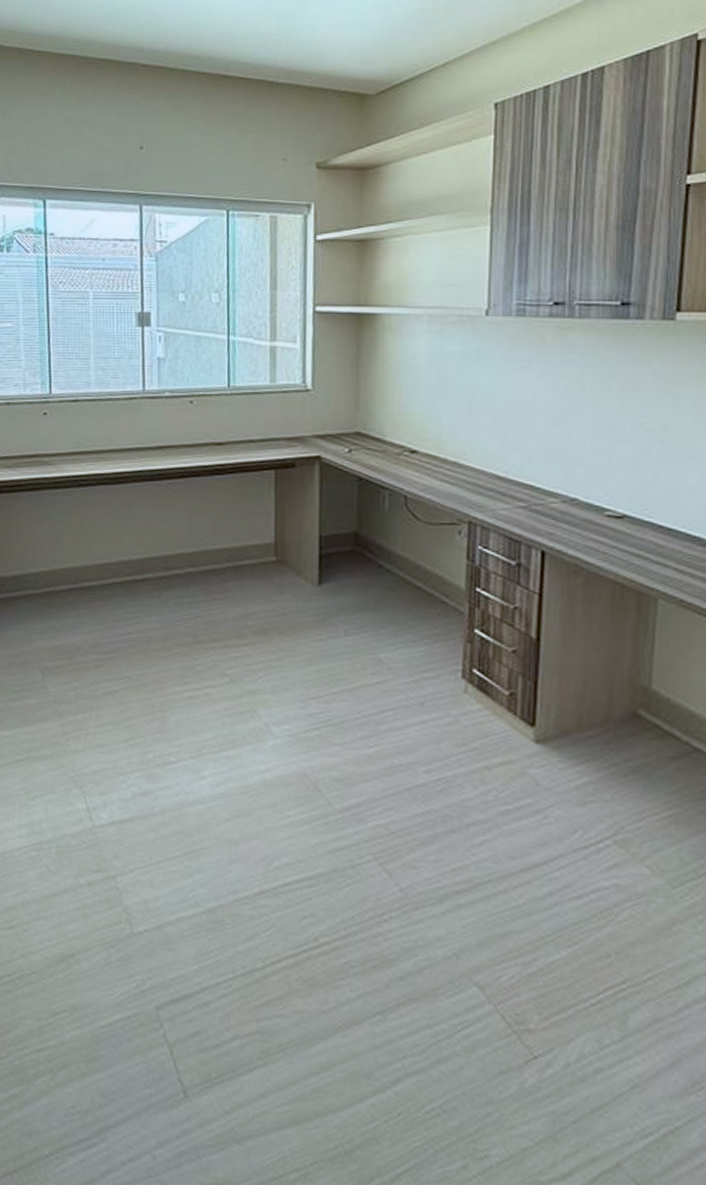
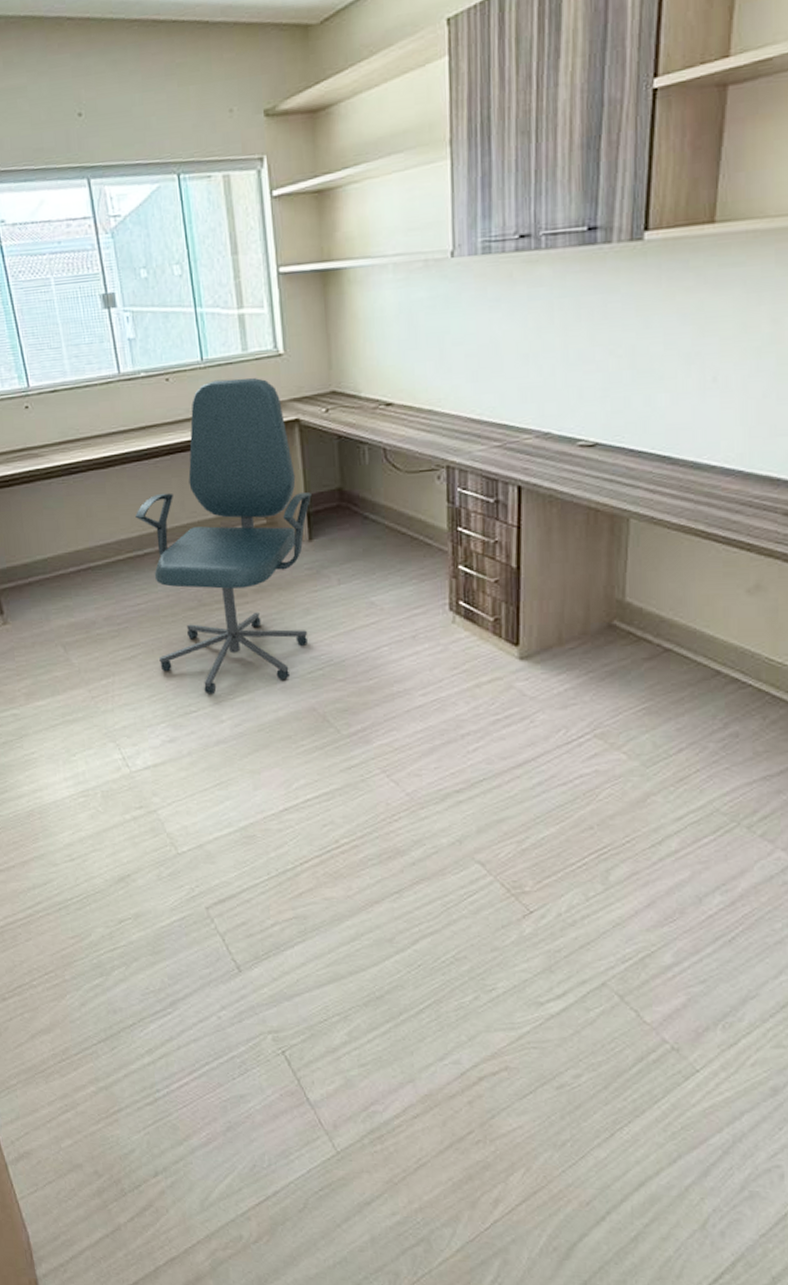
office chair: none [140,408,326,745] -> present [135,378,312,695]

